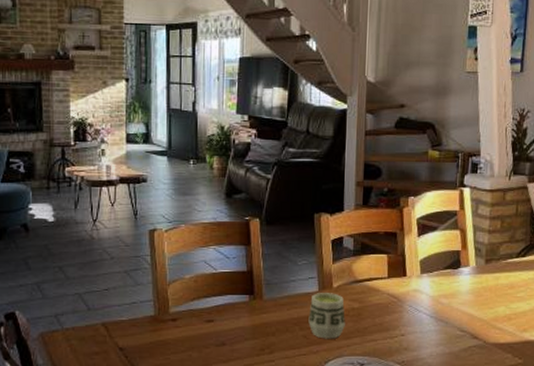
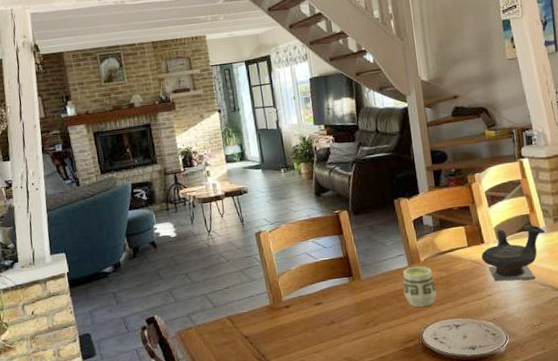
teapot: none [401,263,475,324] -> present [481,225,546,282]

